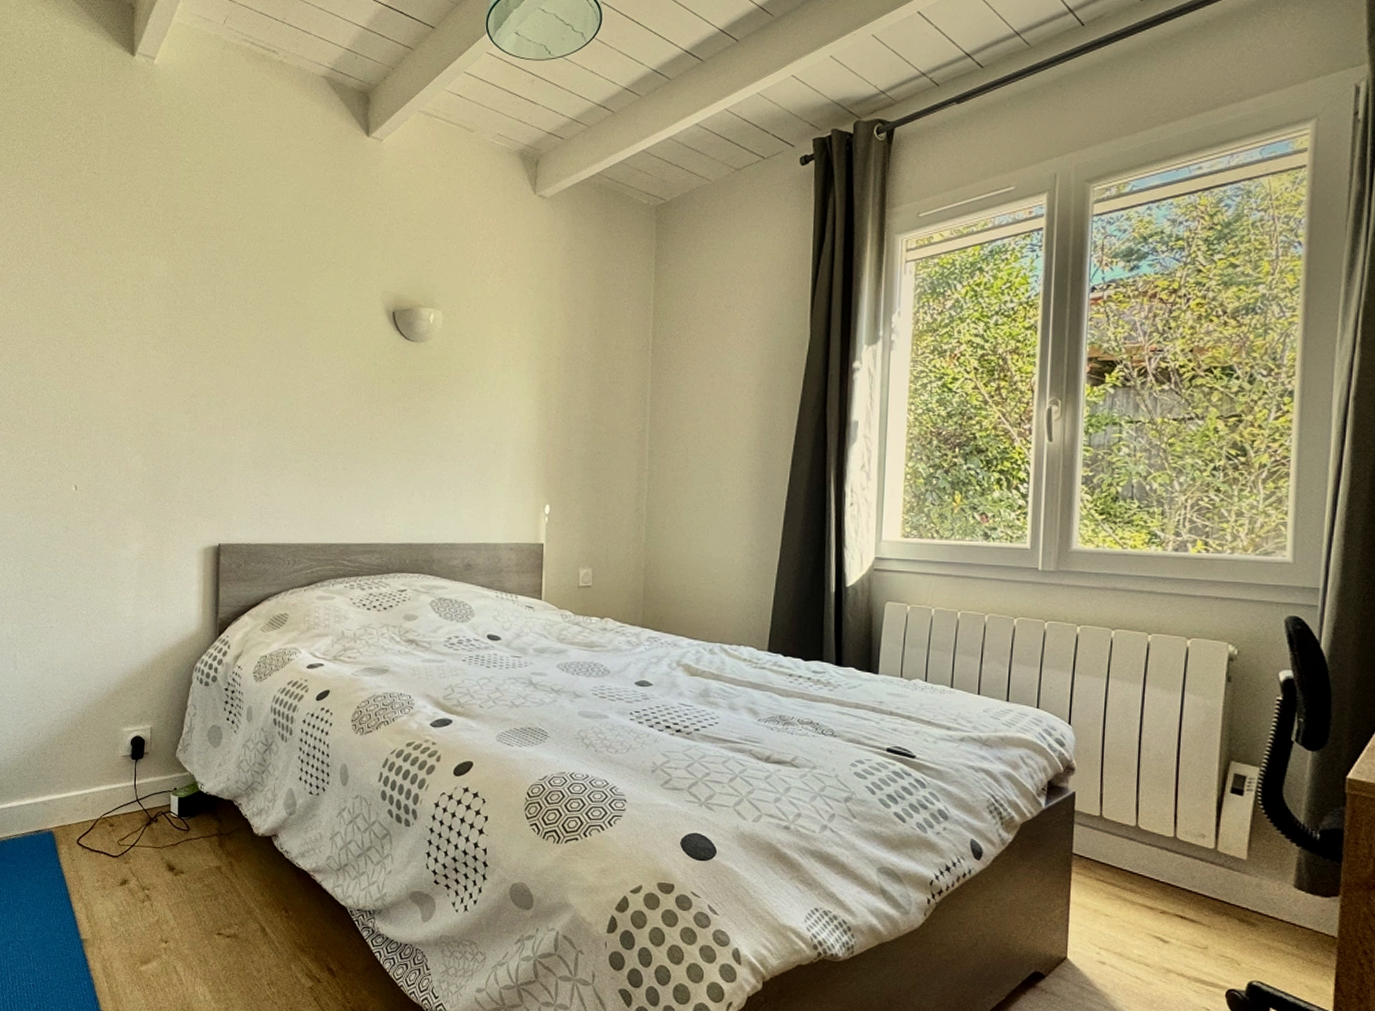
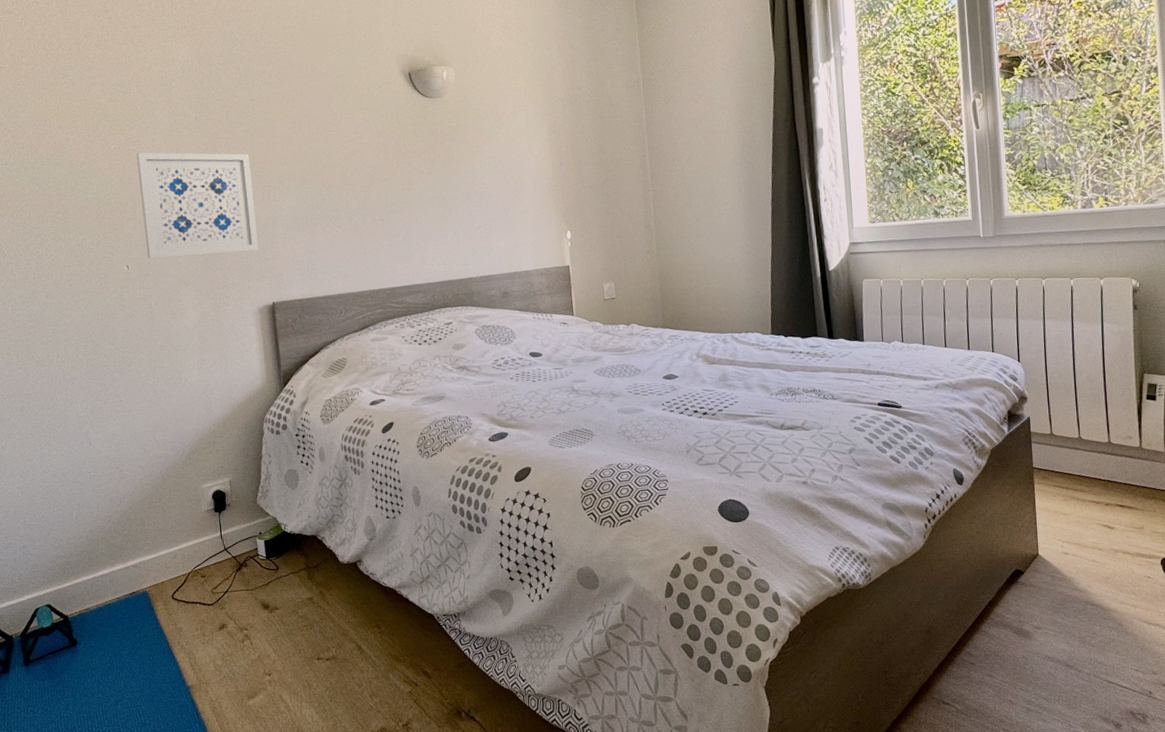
wall art: none [97,369,214,486] -> present [137,152,259,259]

